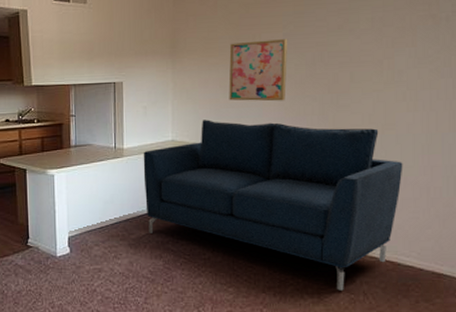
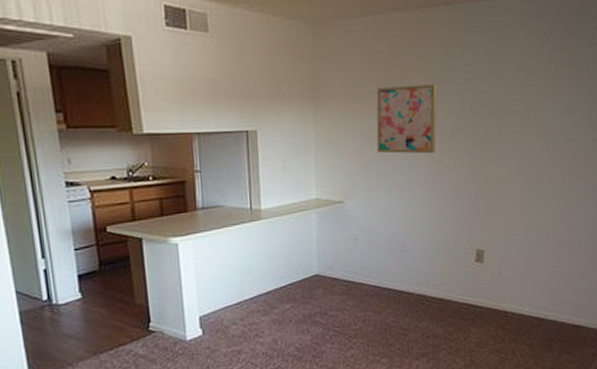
sofa: present [143,120,403,291] -> none [283,174,548,351]

